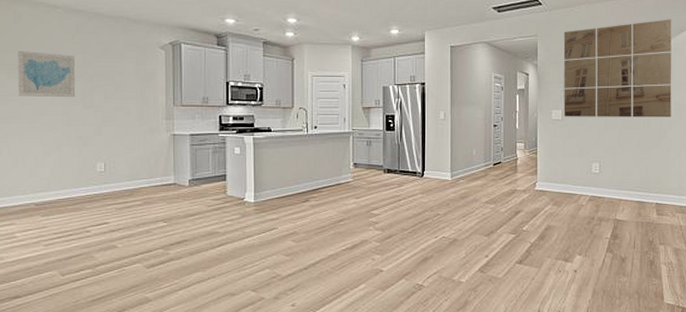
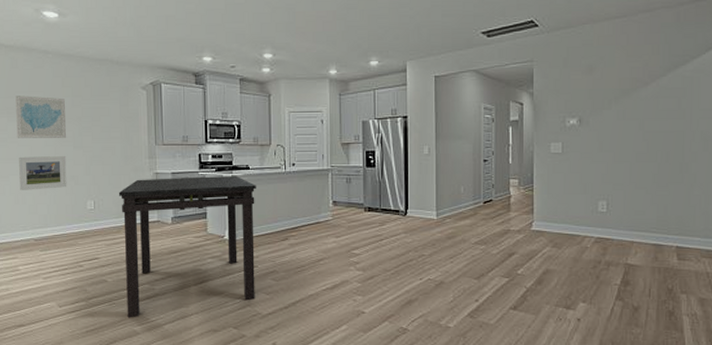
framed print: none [20,116,75,152] -> present [19,156,67,190]
dining table: none [132,137,278,285] -> present [118,175,256,318]
wall art: present [563,19,672,118] -> none [564,35,697,150]

